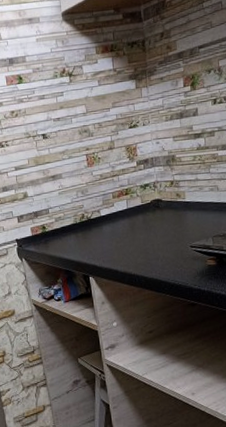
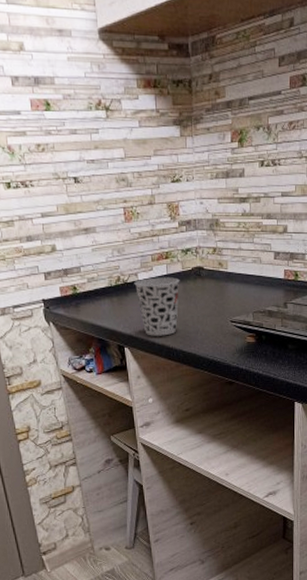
cup: none [97,210,140,265] -> present [134,277,180,336]

